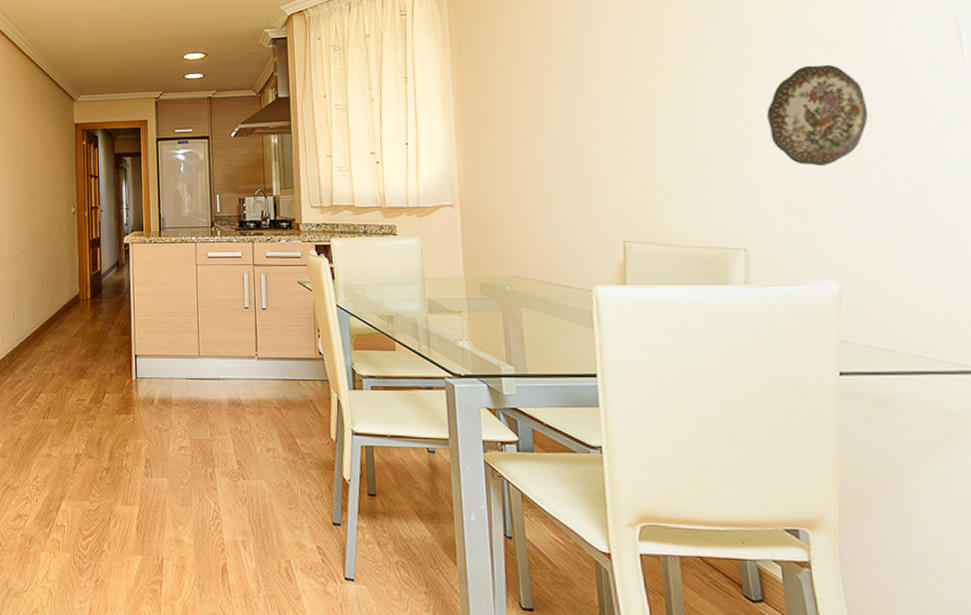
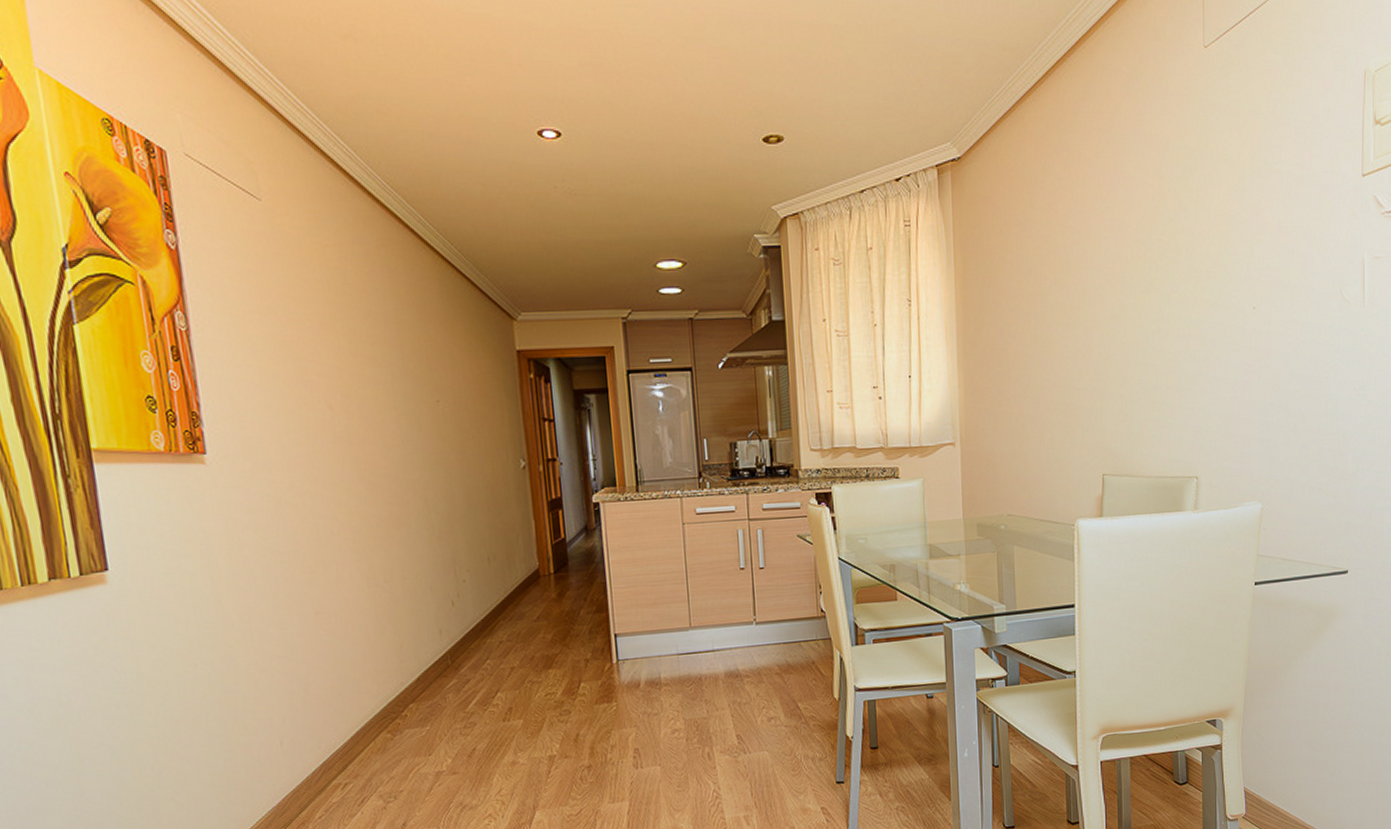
decorative plate: present [766,64,869,167] -> none [1222,299,1295,398]

